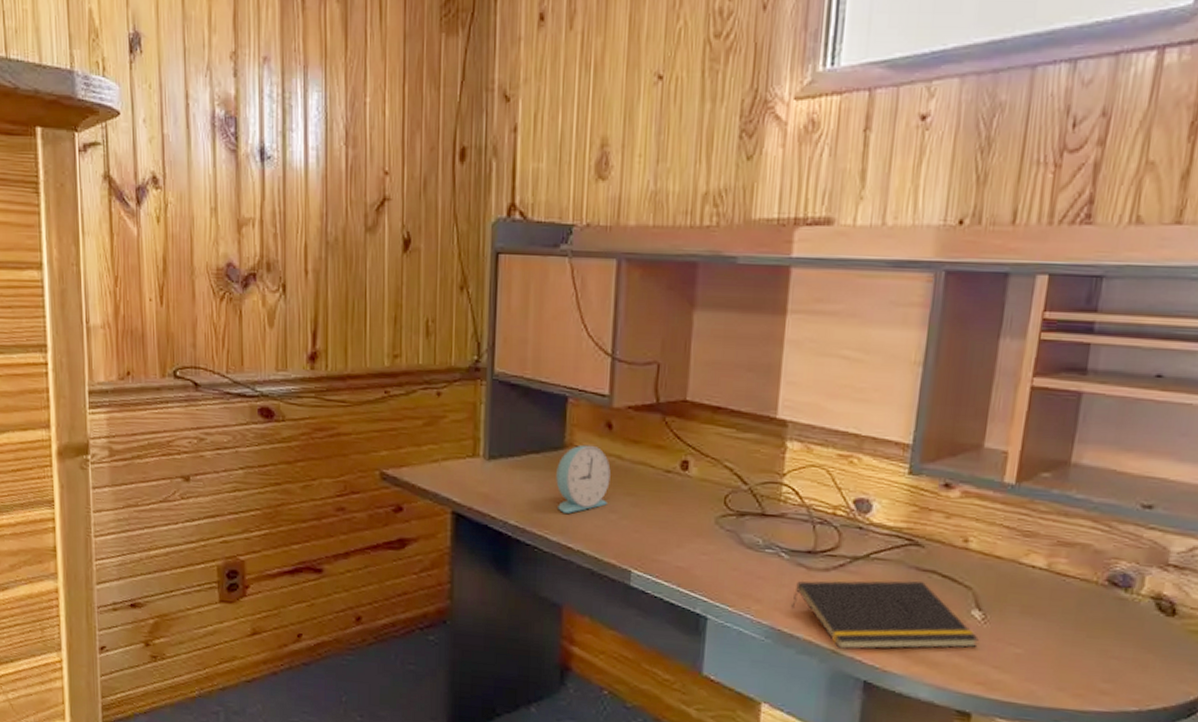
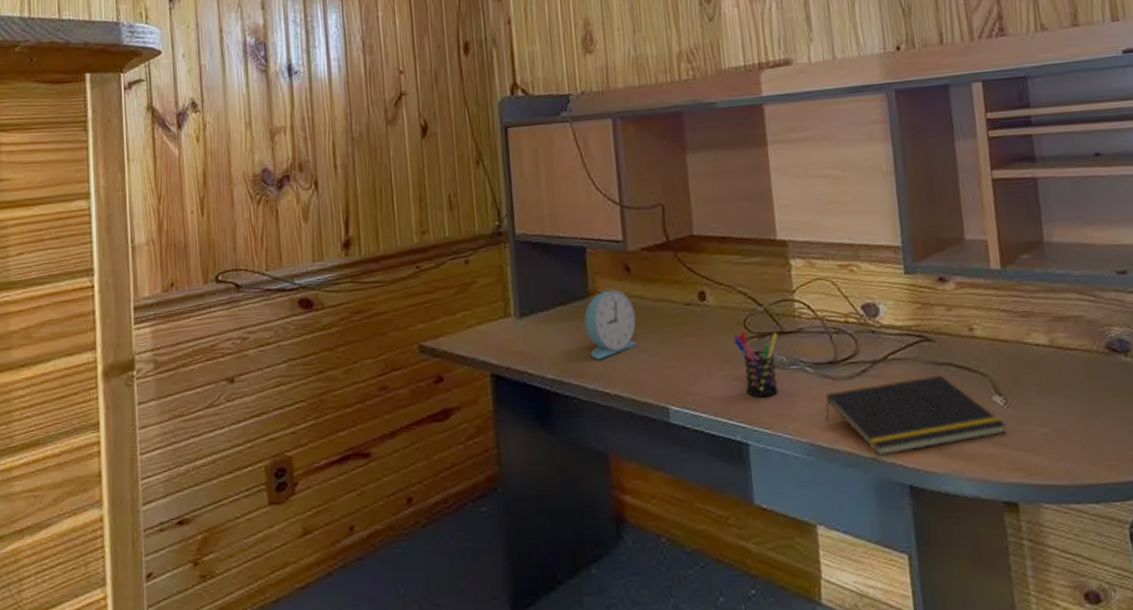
pen holder: none [710,506,759,576] -> present [733,330,778,398]

